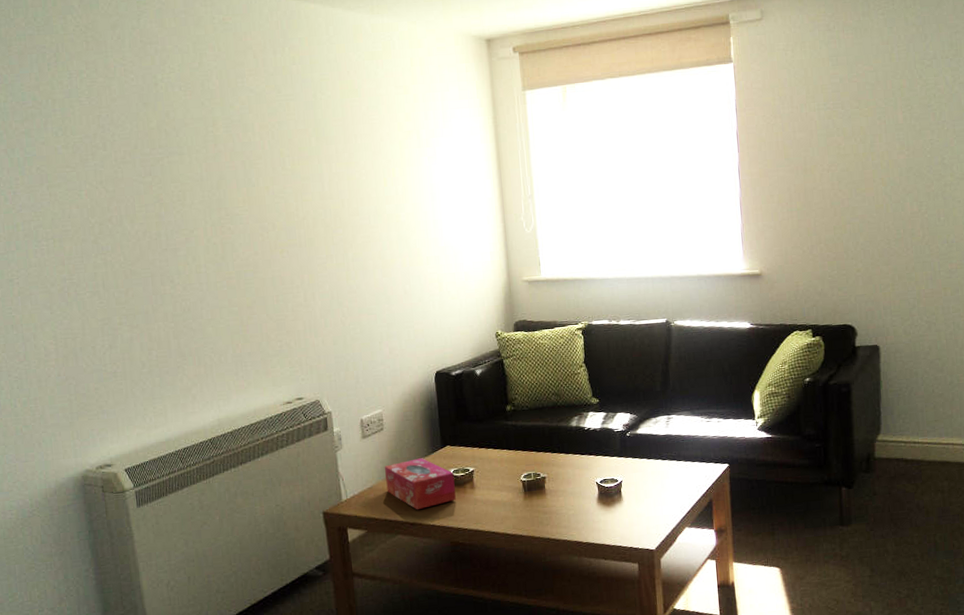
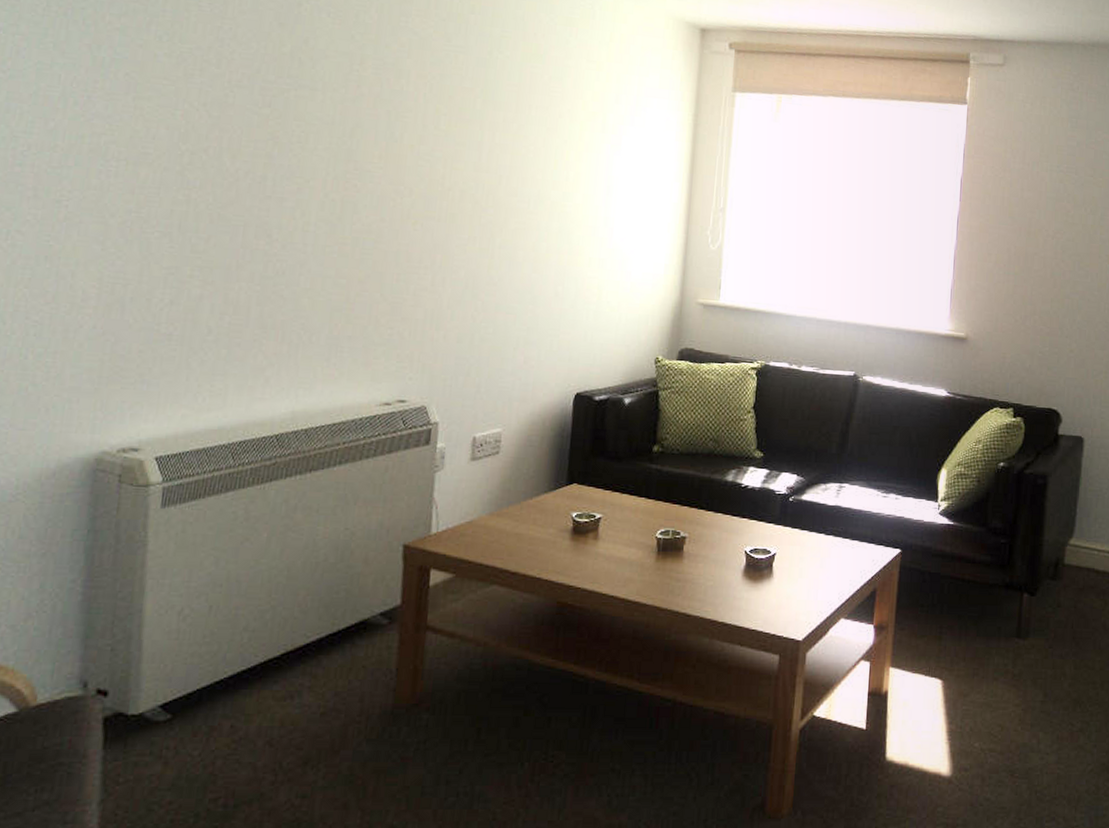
tissue box: present [384,458,456,510] -> none [489,494,576,557]

